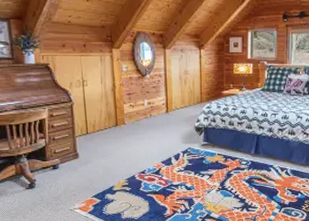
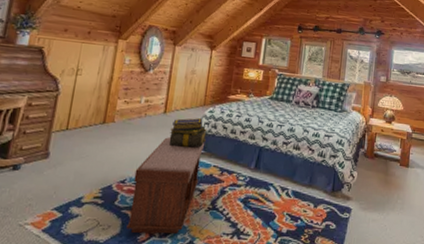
bench: none [151,133,208,211] -> present [126,137,205,234]
stack of books: none [175,114,207,140] -> present [169,118,207,147]

